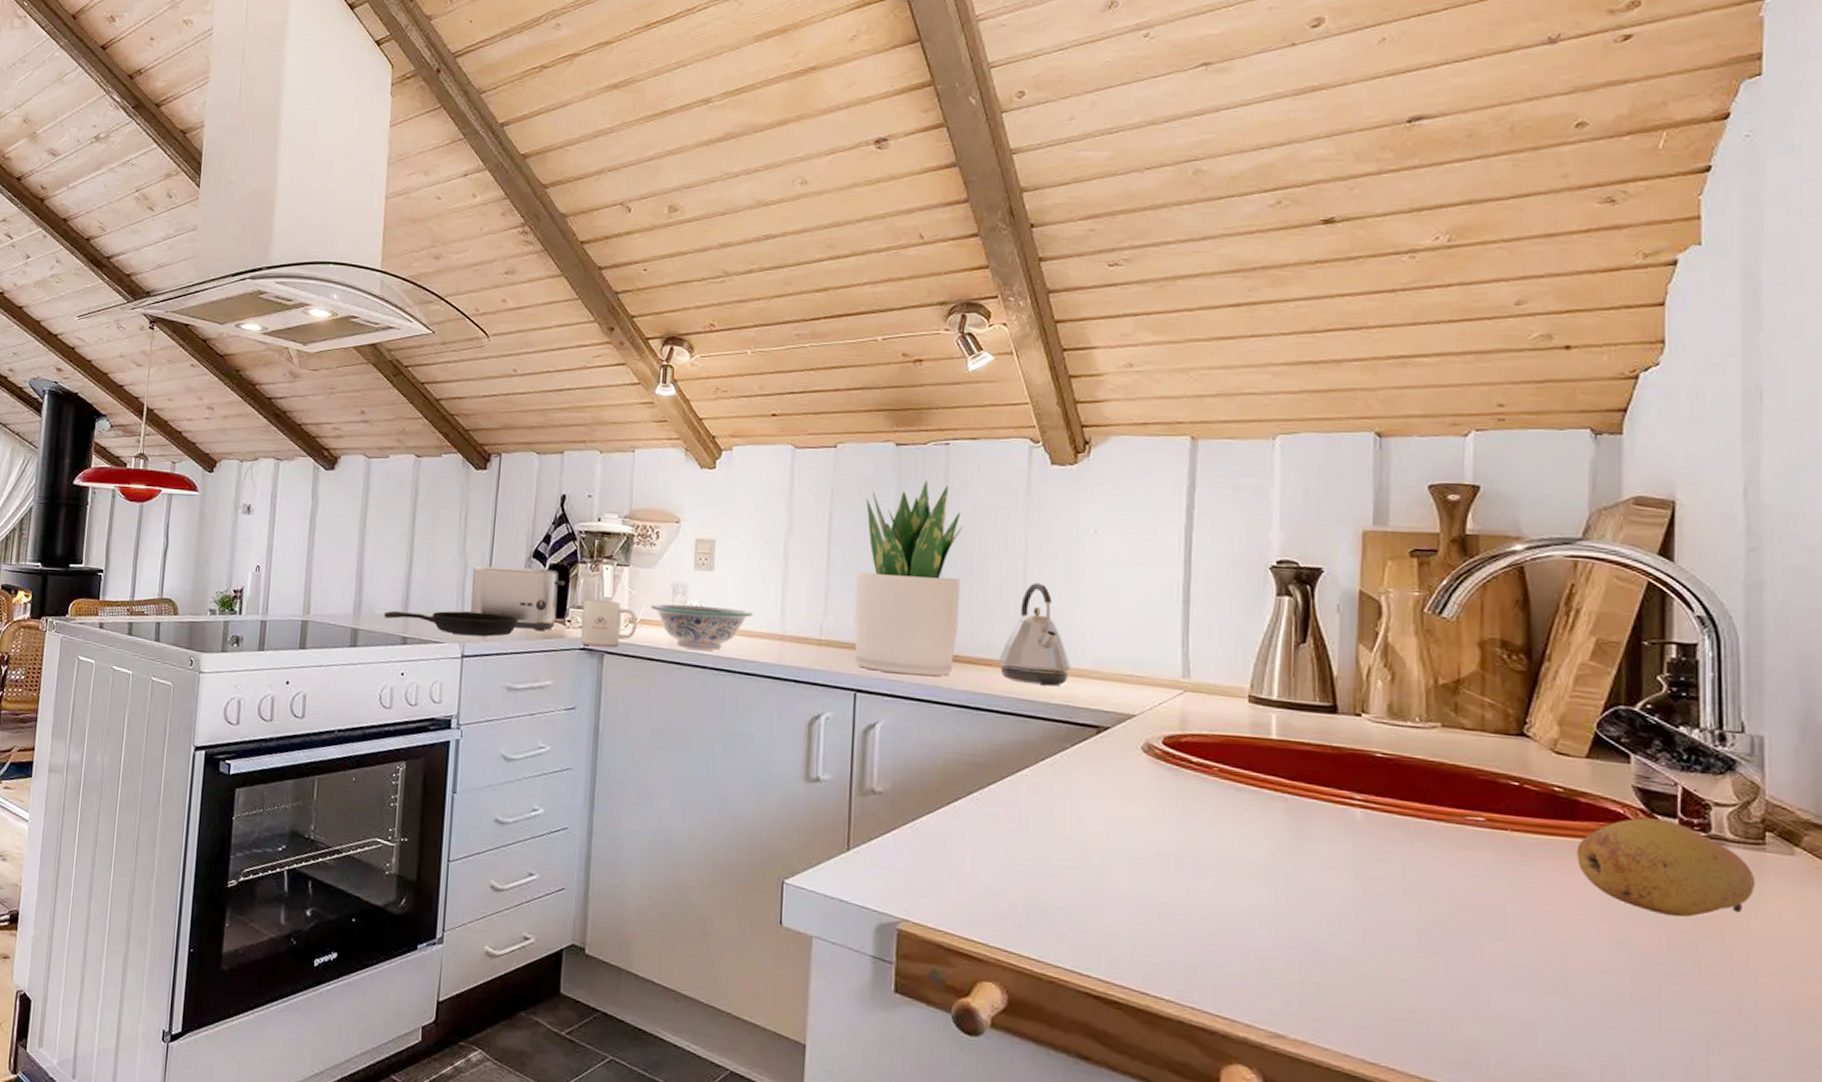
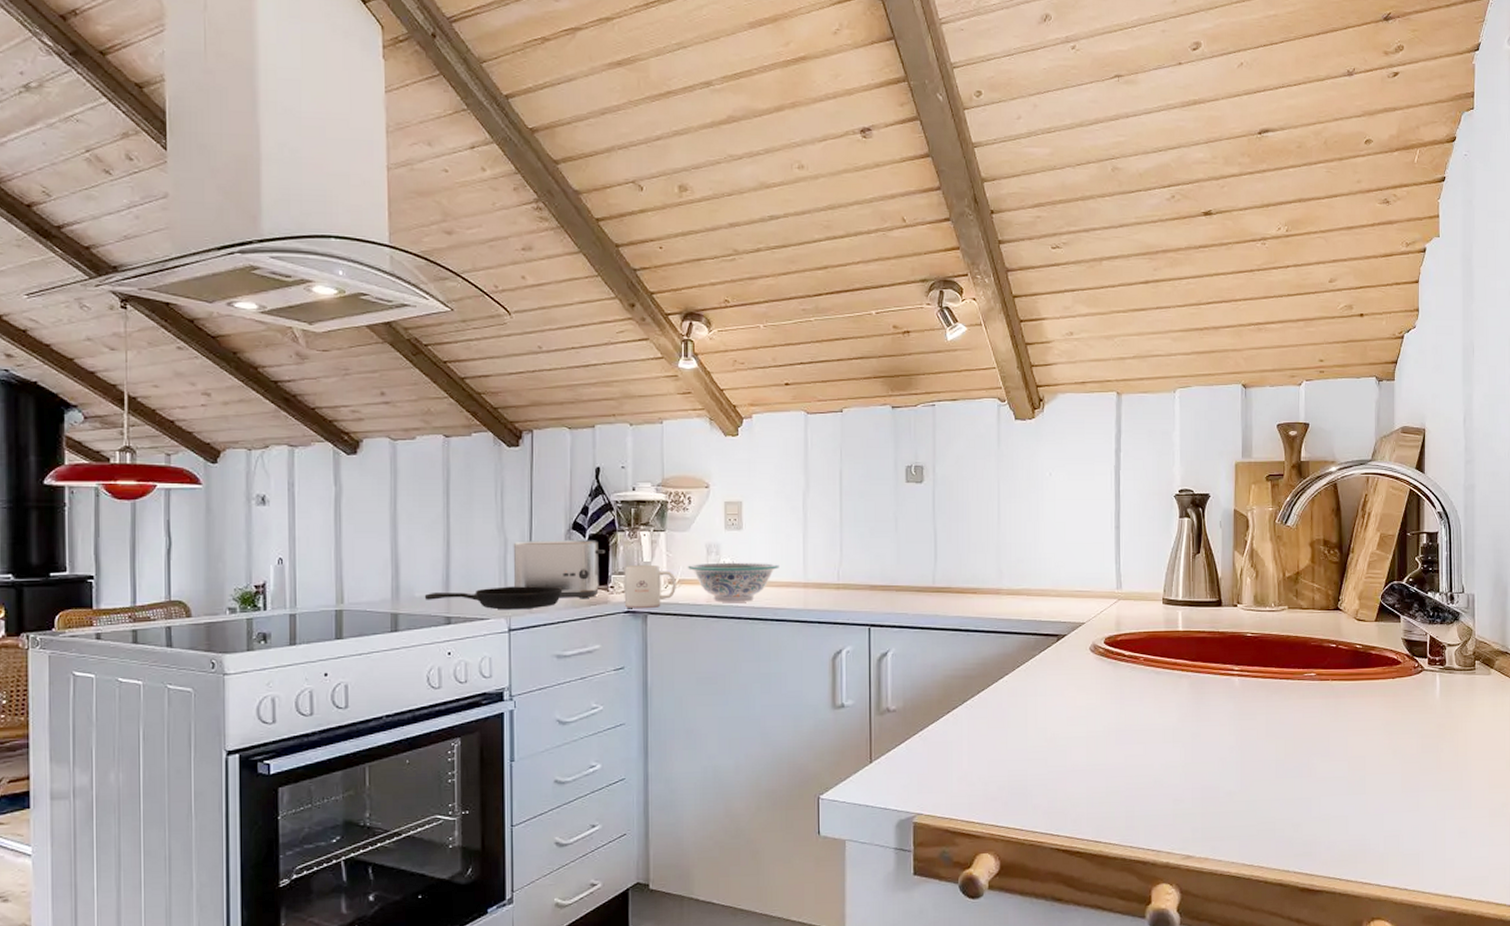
planter: present [854,481,964,677] -> none [866,438,950,608]
kettle: present [999,582,1071,686] -> none [982,520,1036,606]
fruit: present [1577,817,1756,917] -> none [1370,660,1470,728]

